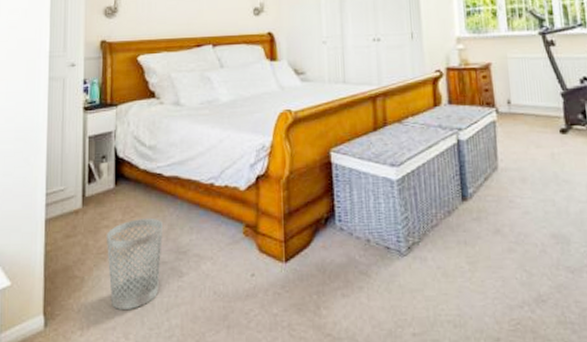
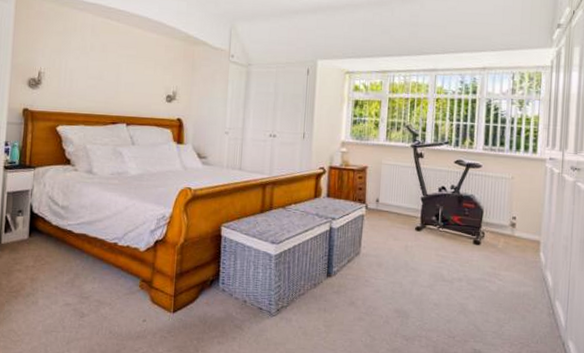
wastebasket: present [106,218,164,309] -> none [18,266,70,340]

